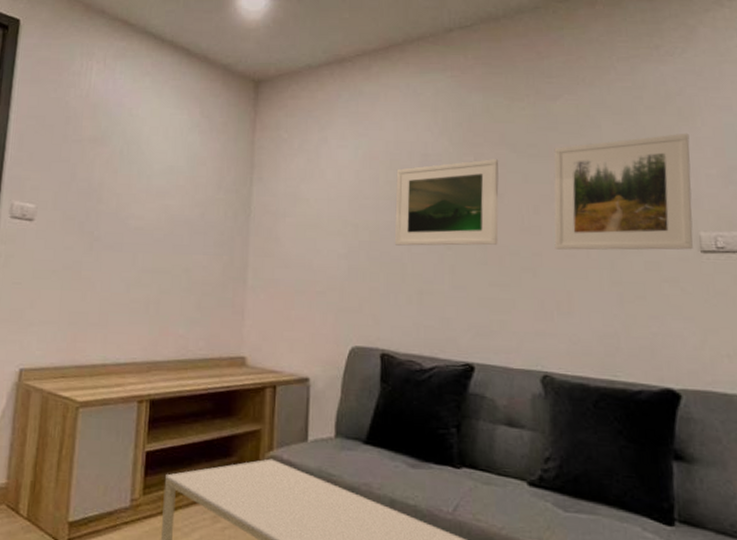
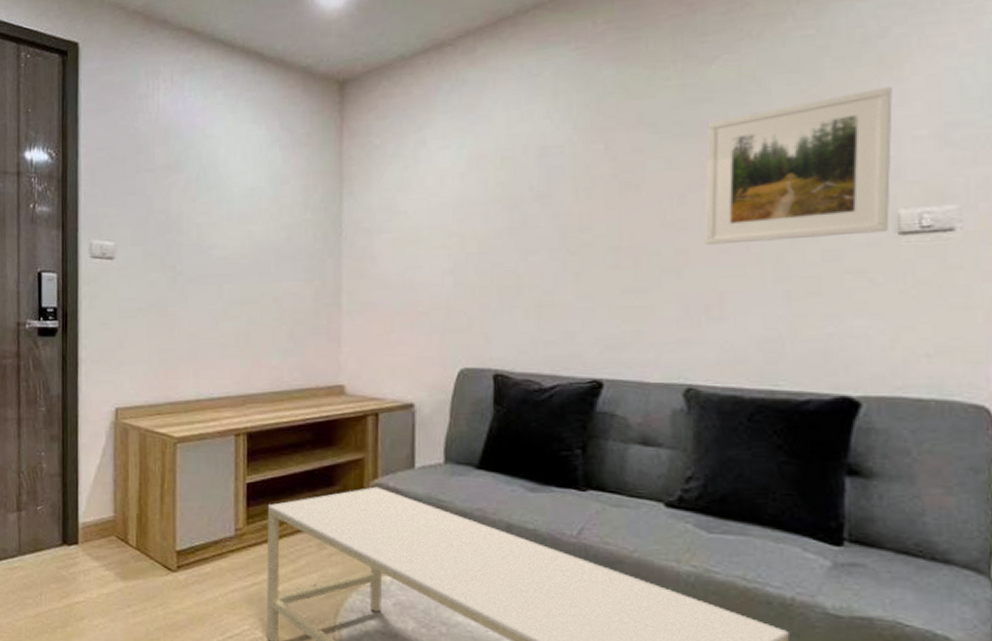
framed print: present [394,159,499,246] -> none [507,144,636,255]

